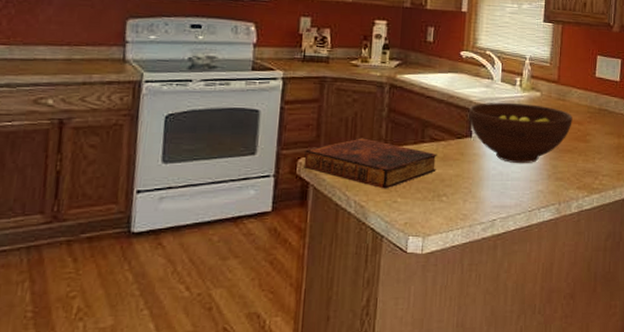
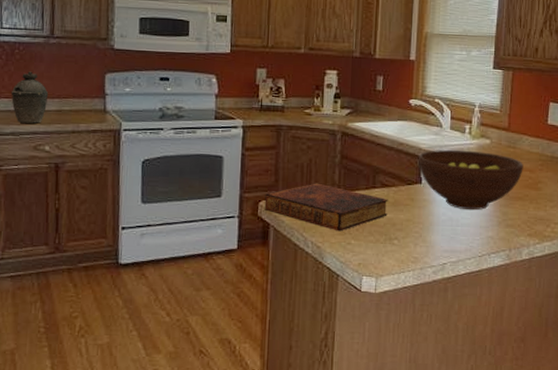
kettle: none [9,15,57,75] -> present [11,71,49,124]

